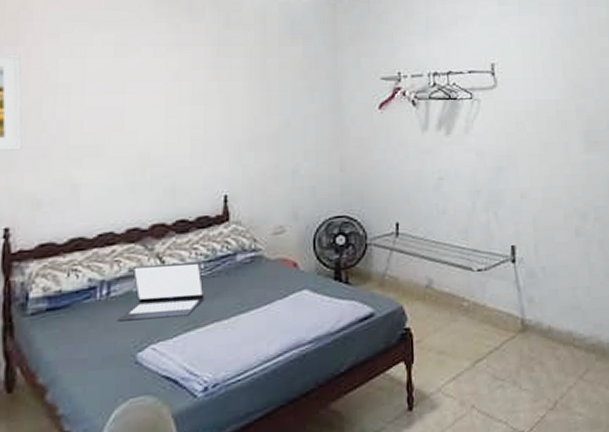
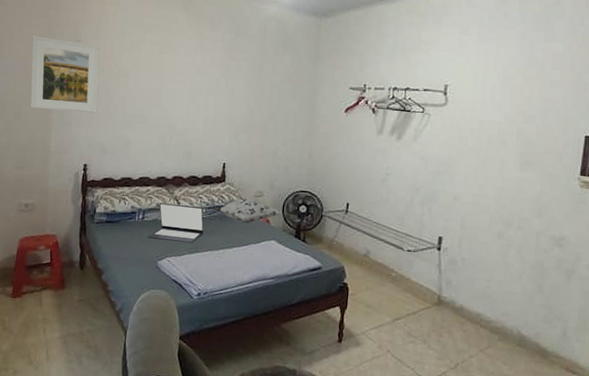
decorative pillow: none [215,237,311,274] -> present [213,198,280,224]

